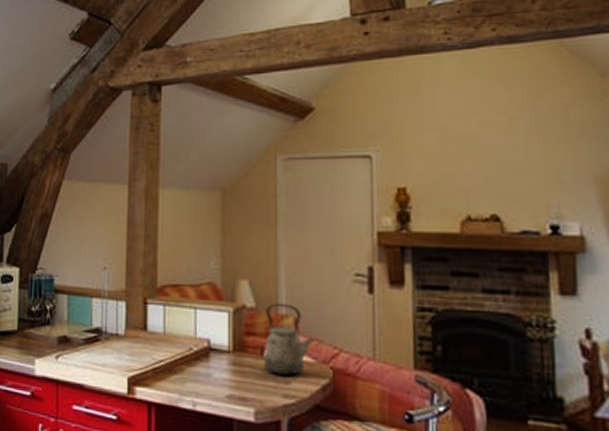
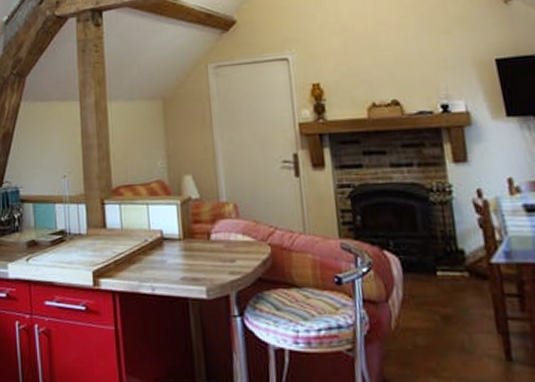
kettle: present [264,303,315,376] -> none [209,192,253,255]

